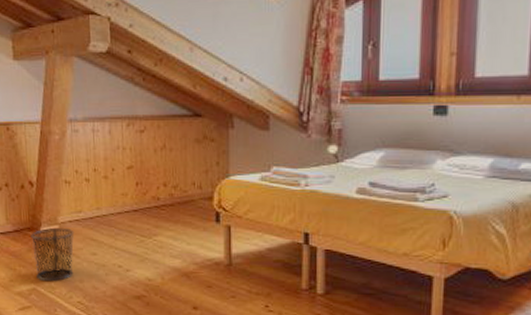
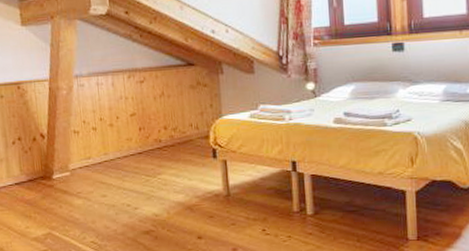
waste bin: present [31,227,74,282] -> none [44,174,86,225]

